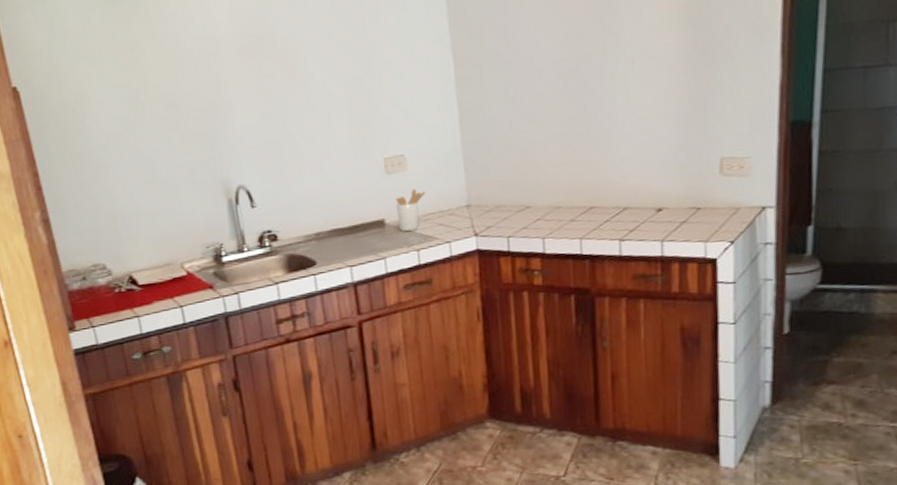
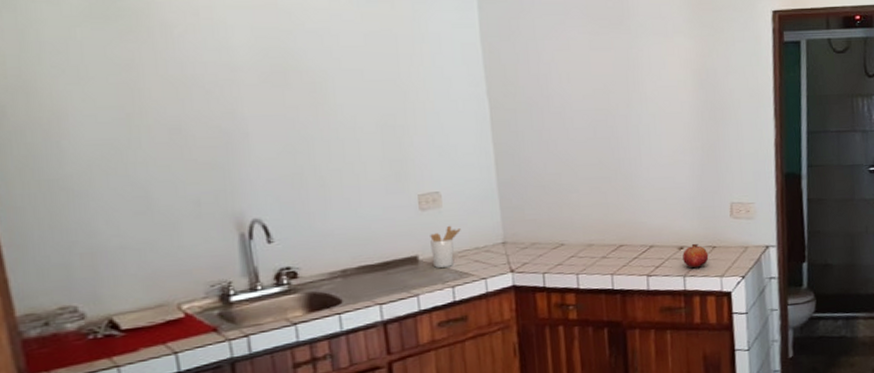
fruit: none [661,204,692,232] -> present [683,243,709,268]

